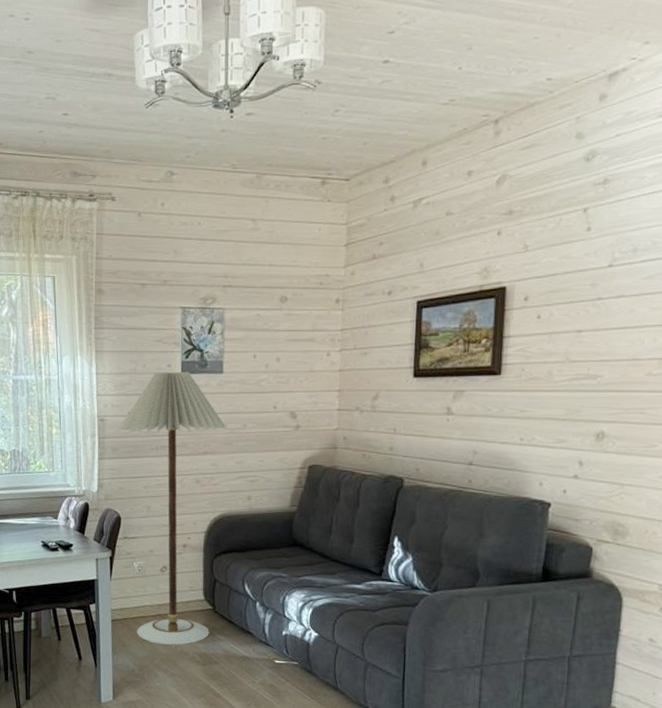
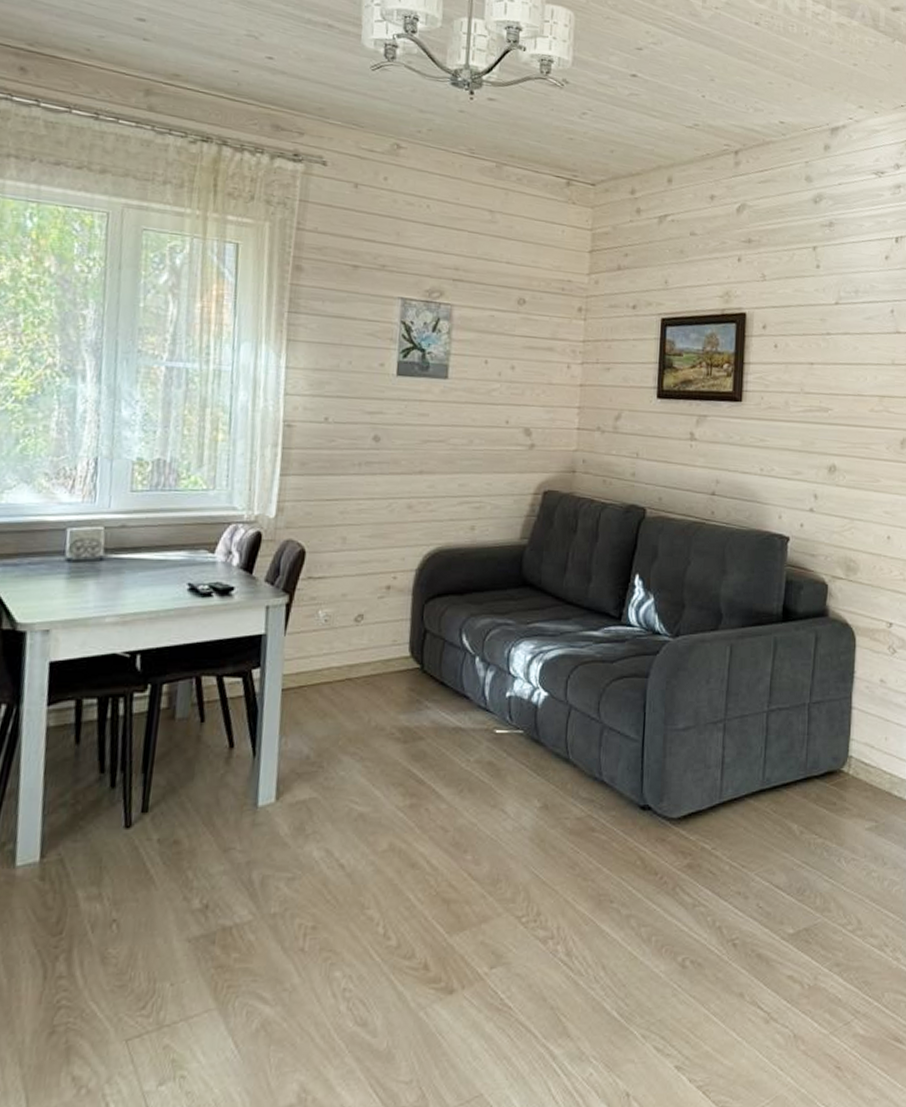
floor lamp: present [119,371,226,645] -> none [311,371,449,718]

